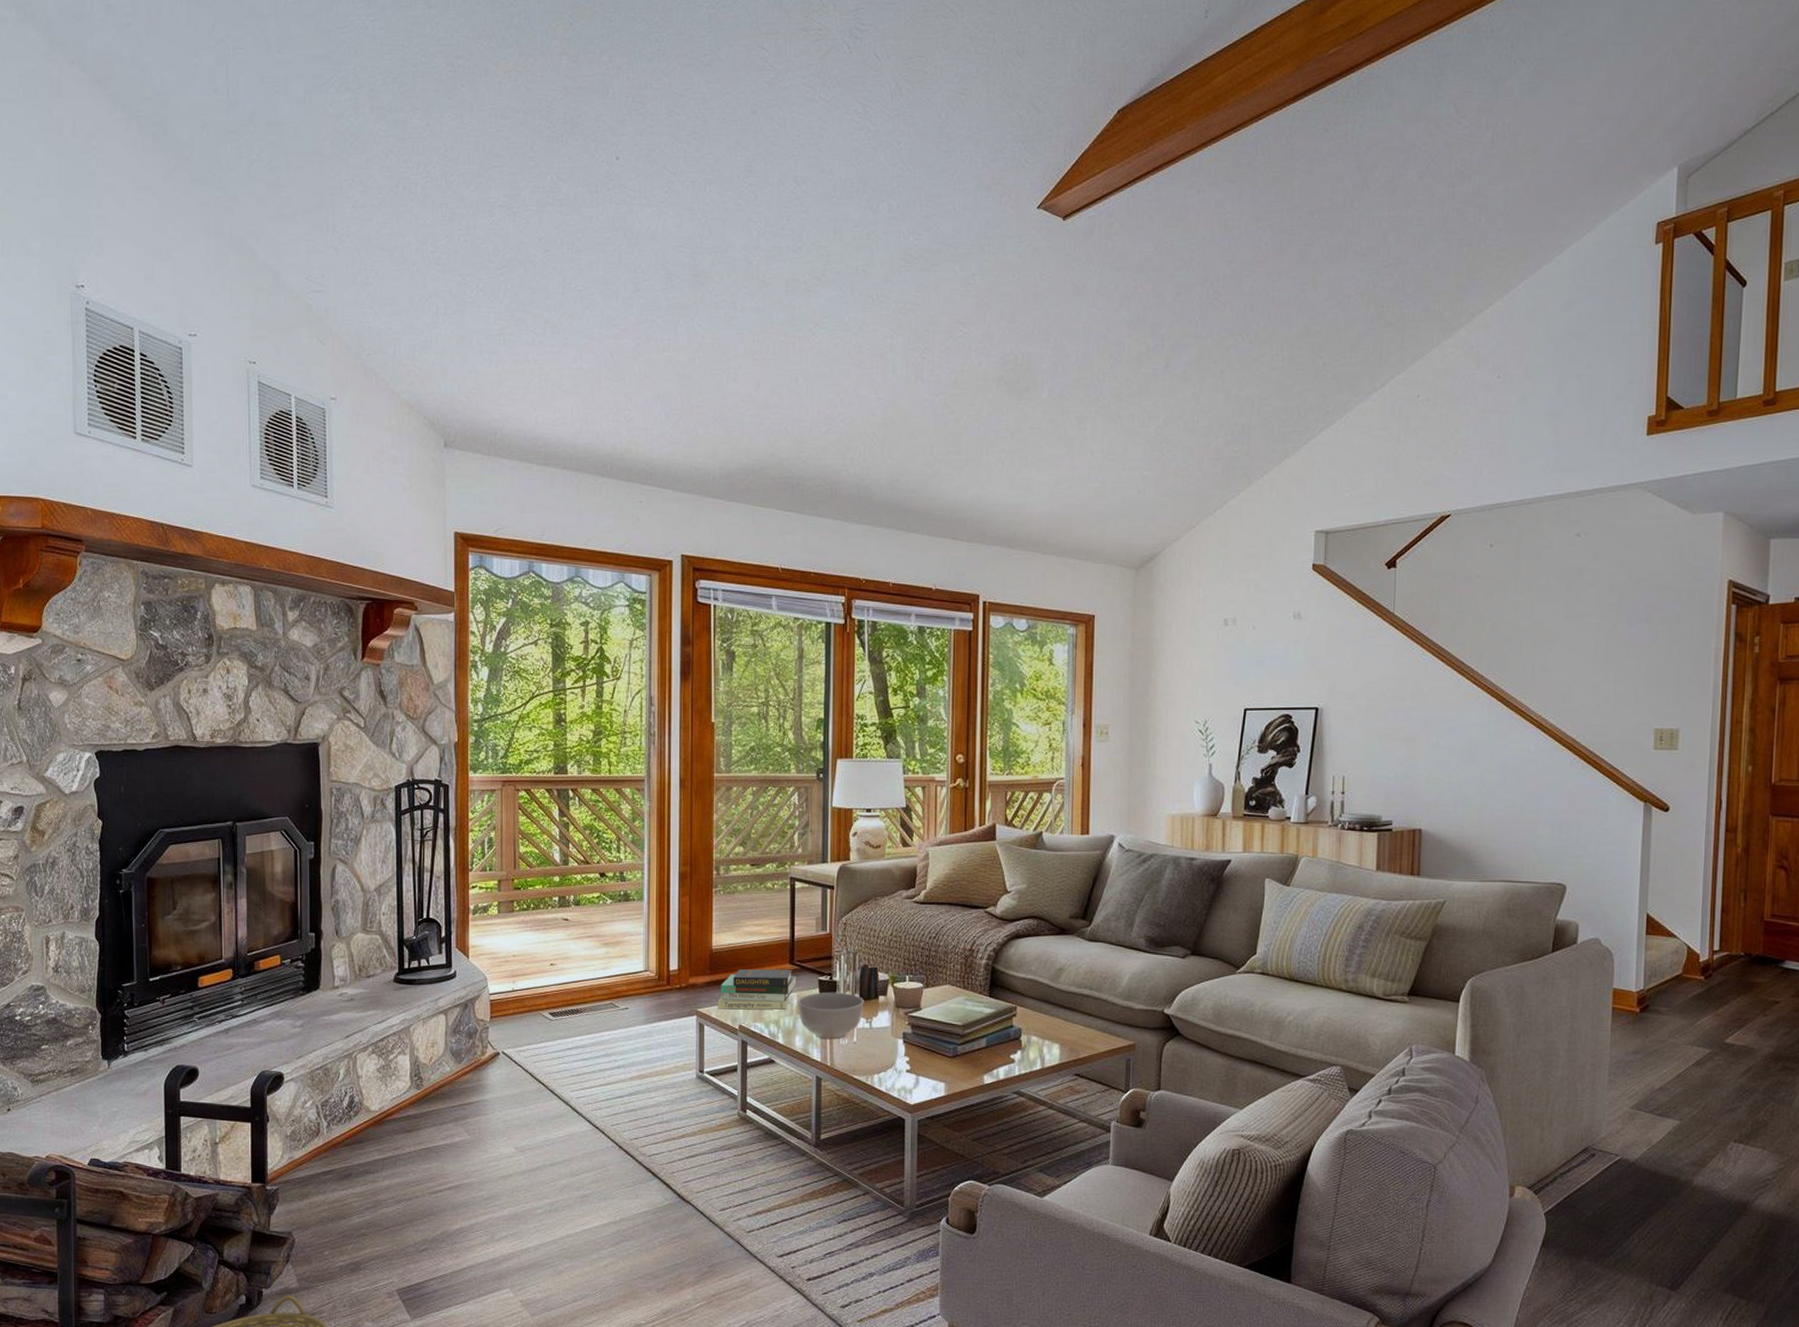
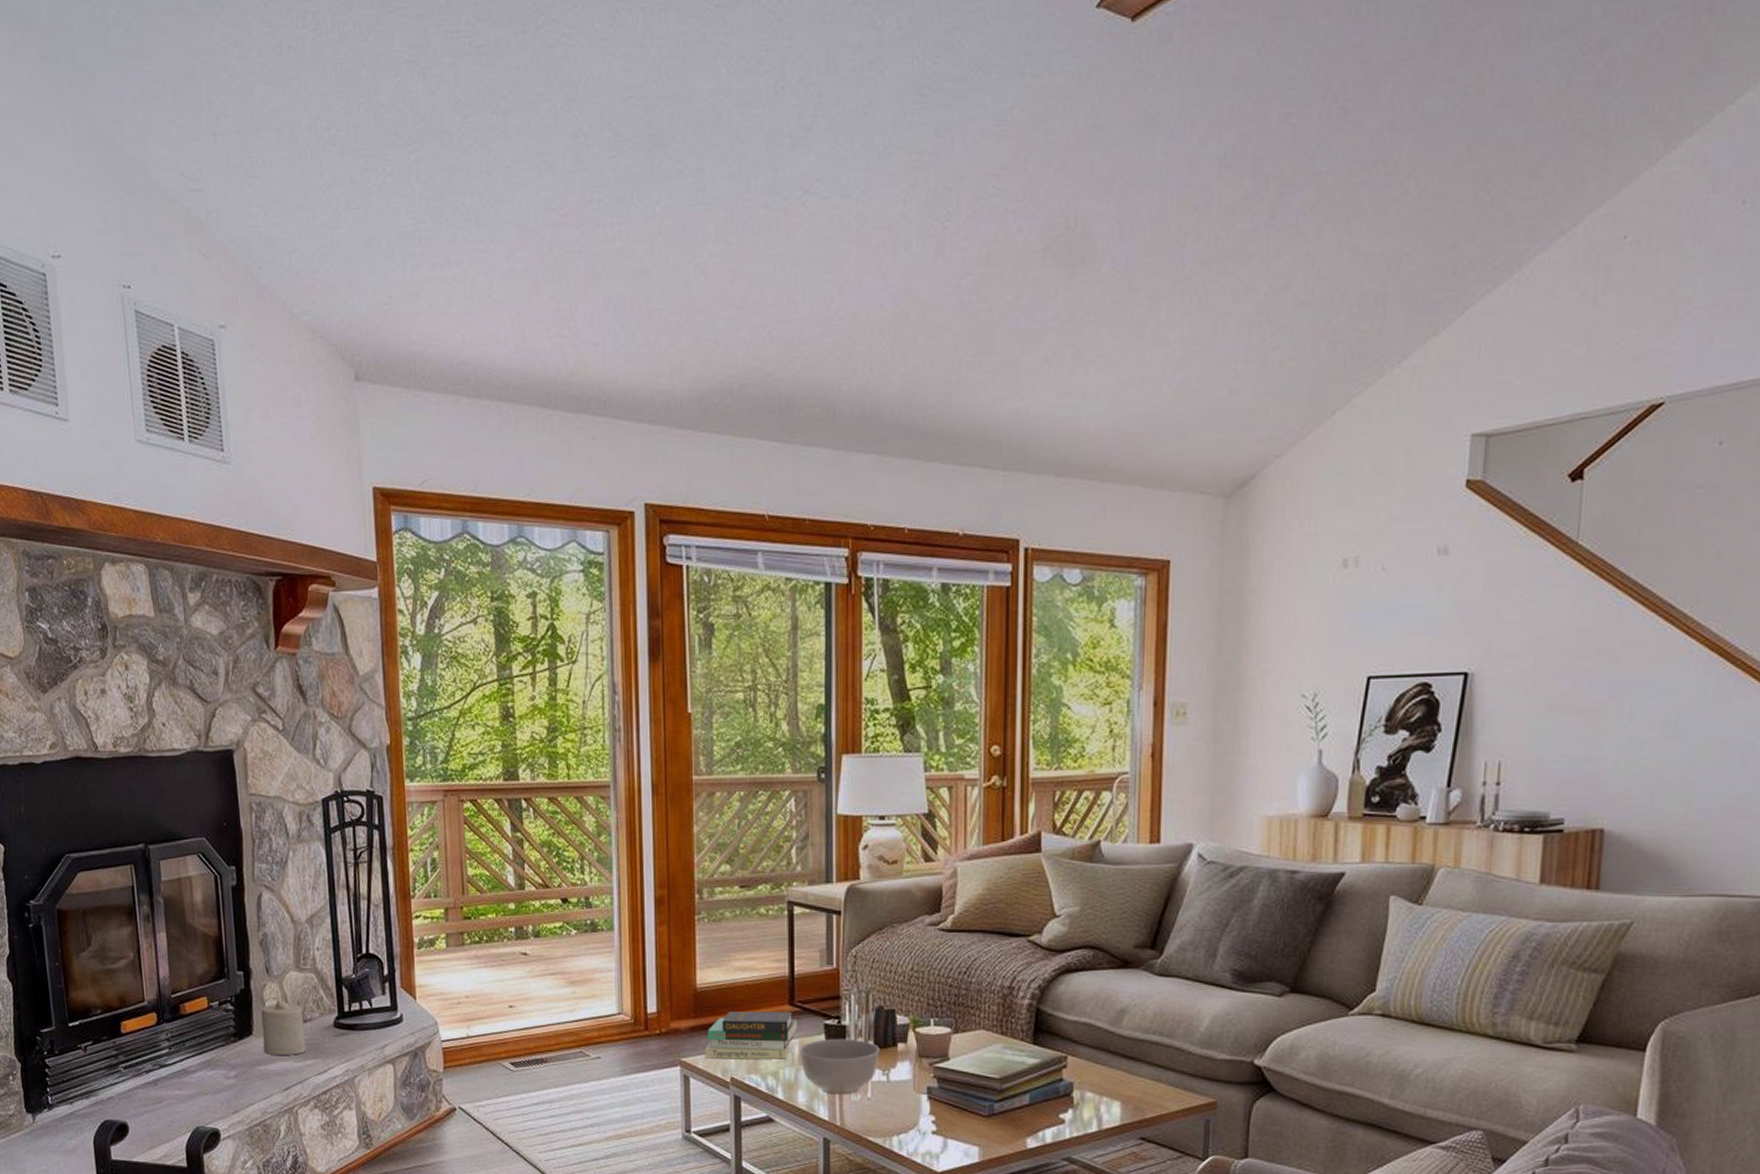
candle: none [329,957,368,1007] -> present [261,999,307,1055]

